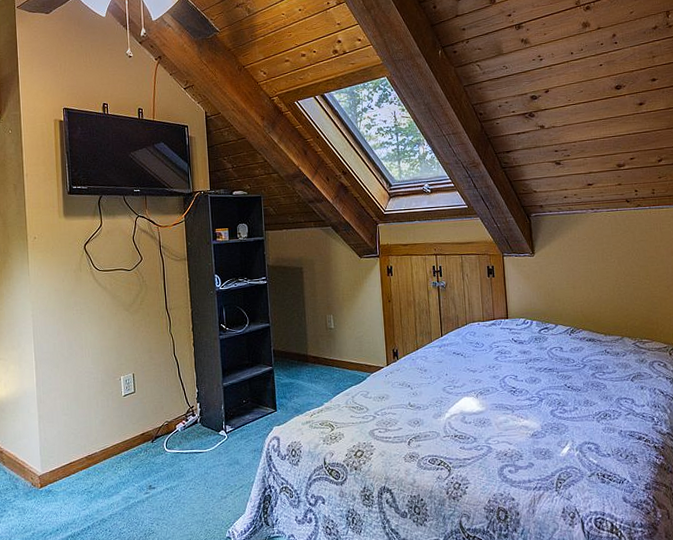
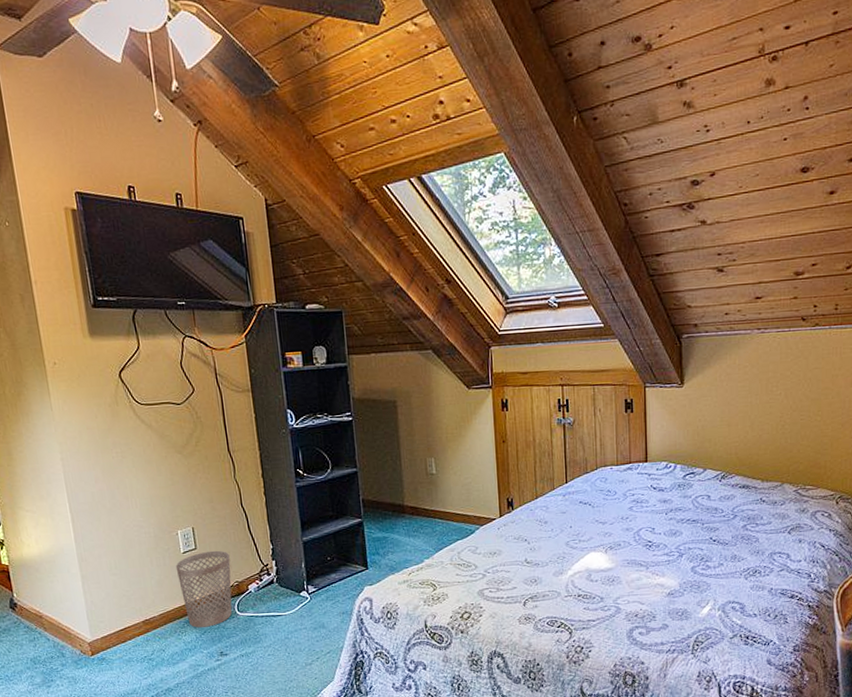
wastebasket: none [117,394,163,463] -> present [175,550,233,628]

